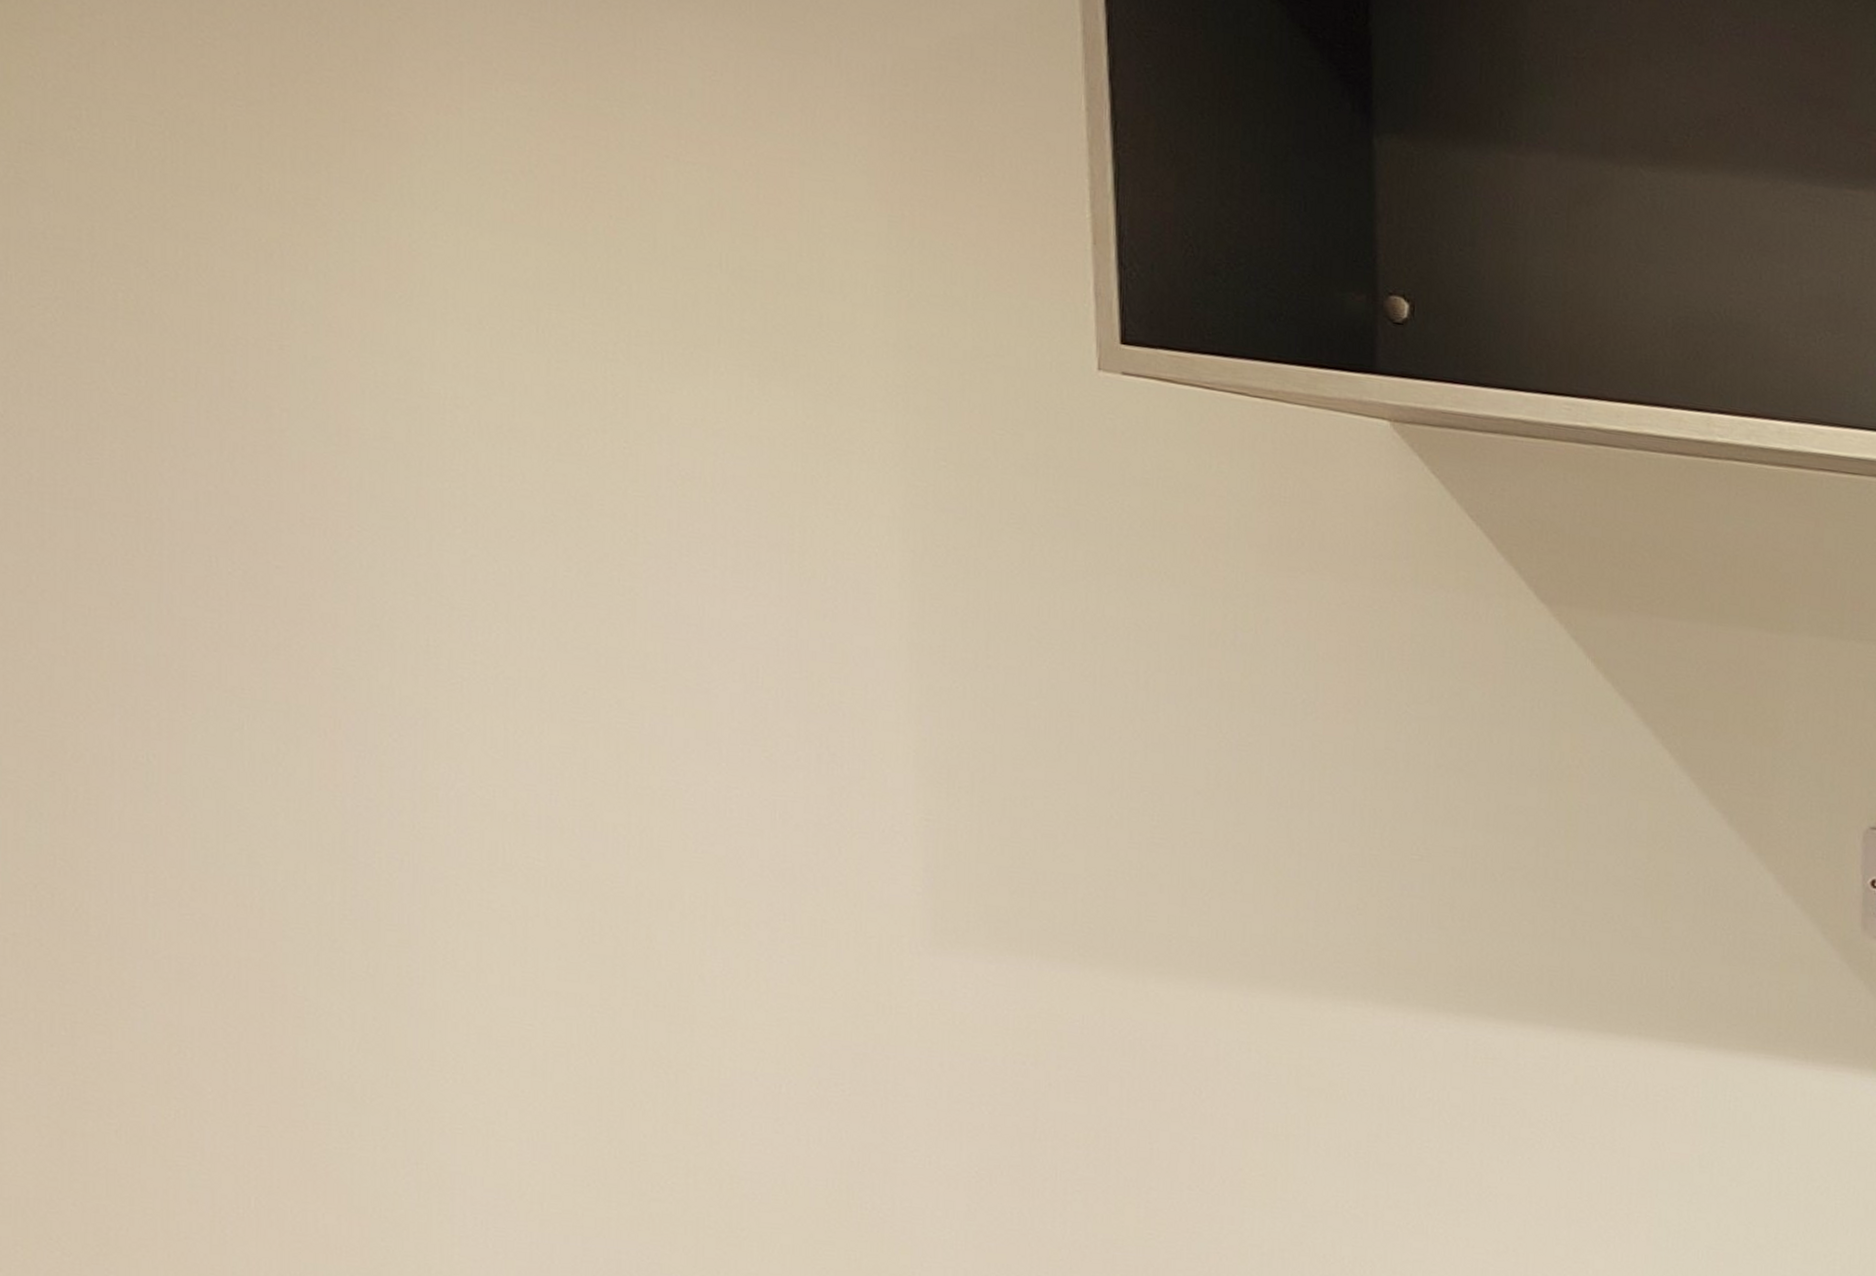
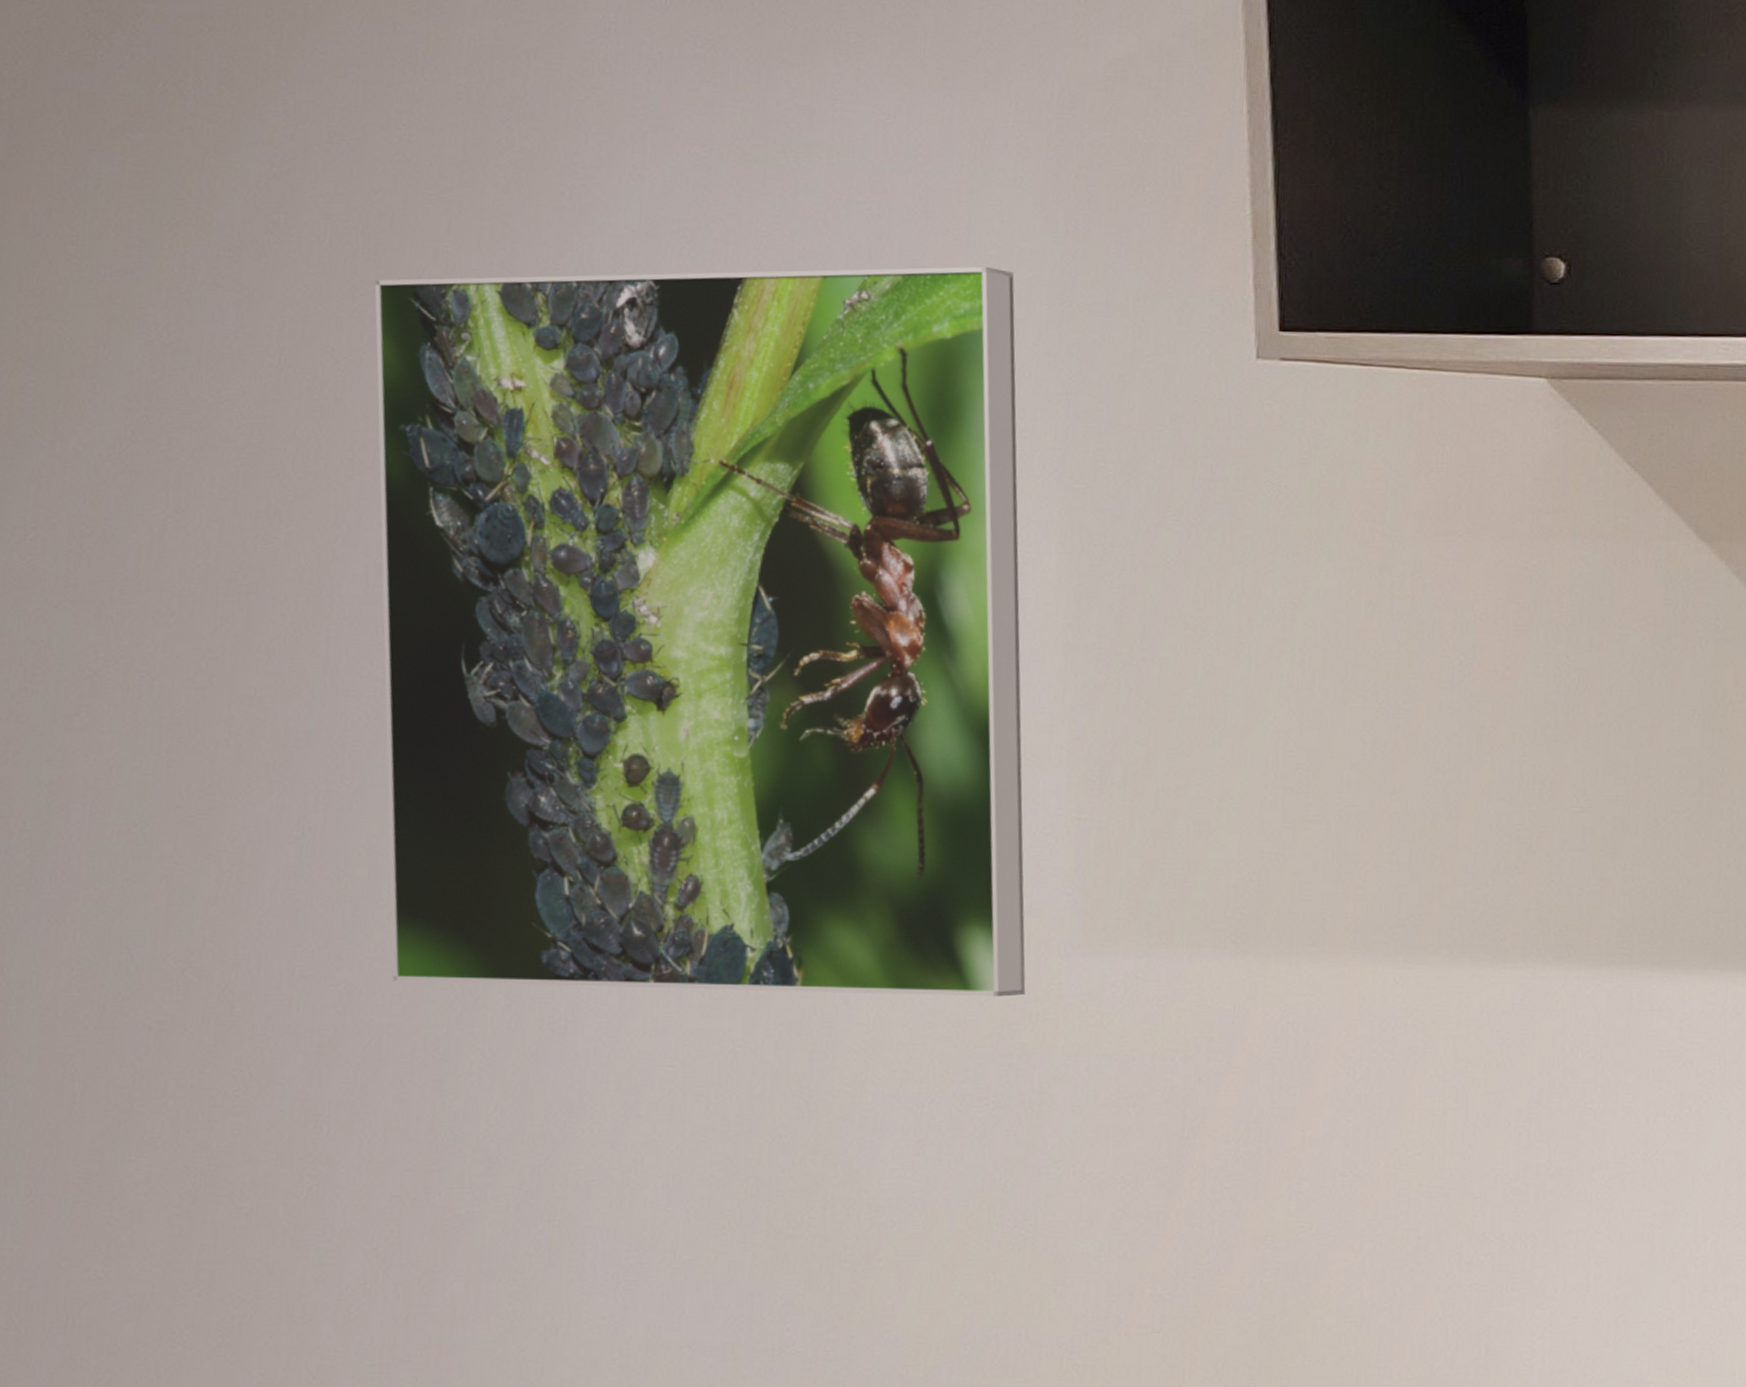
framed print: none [186,191,879,988] -> present [374,266,1026,997]

